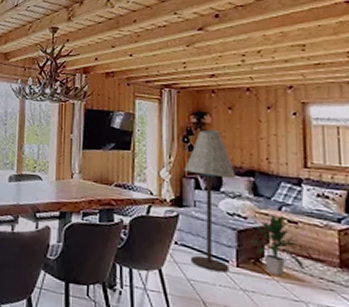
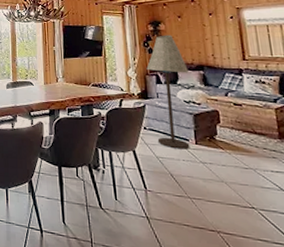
indoor plant: present [250,215,304,276] -> none [204,100,250,149]

